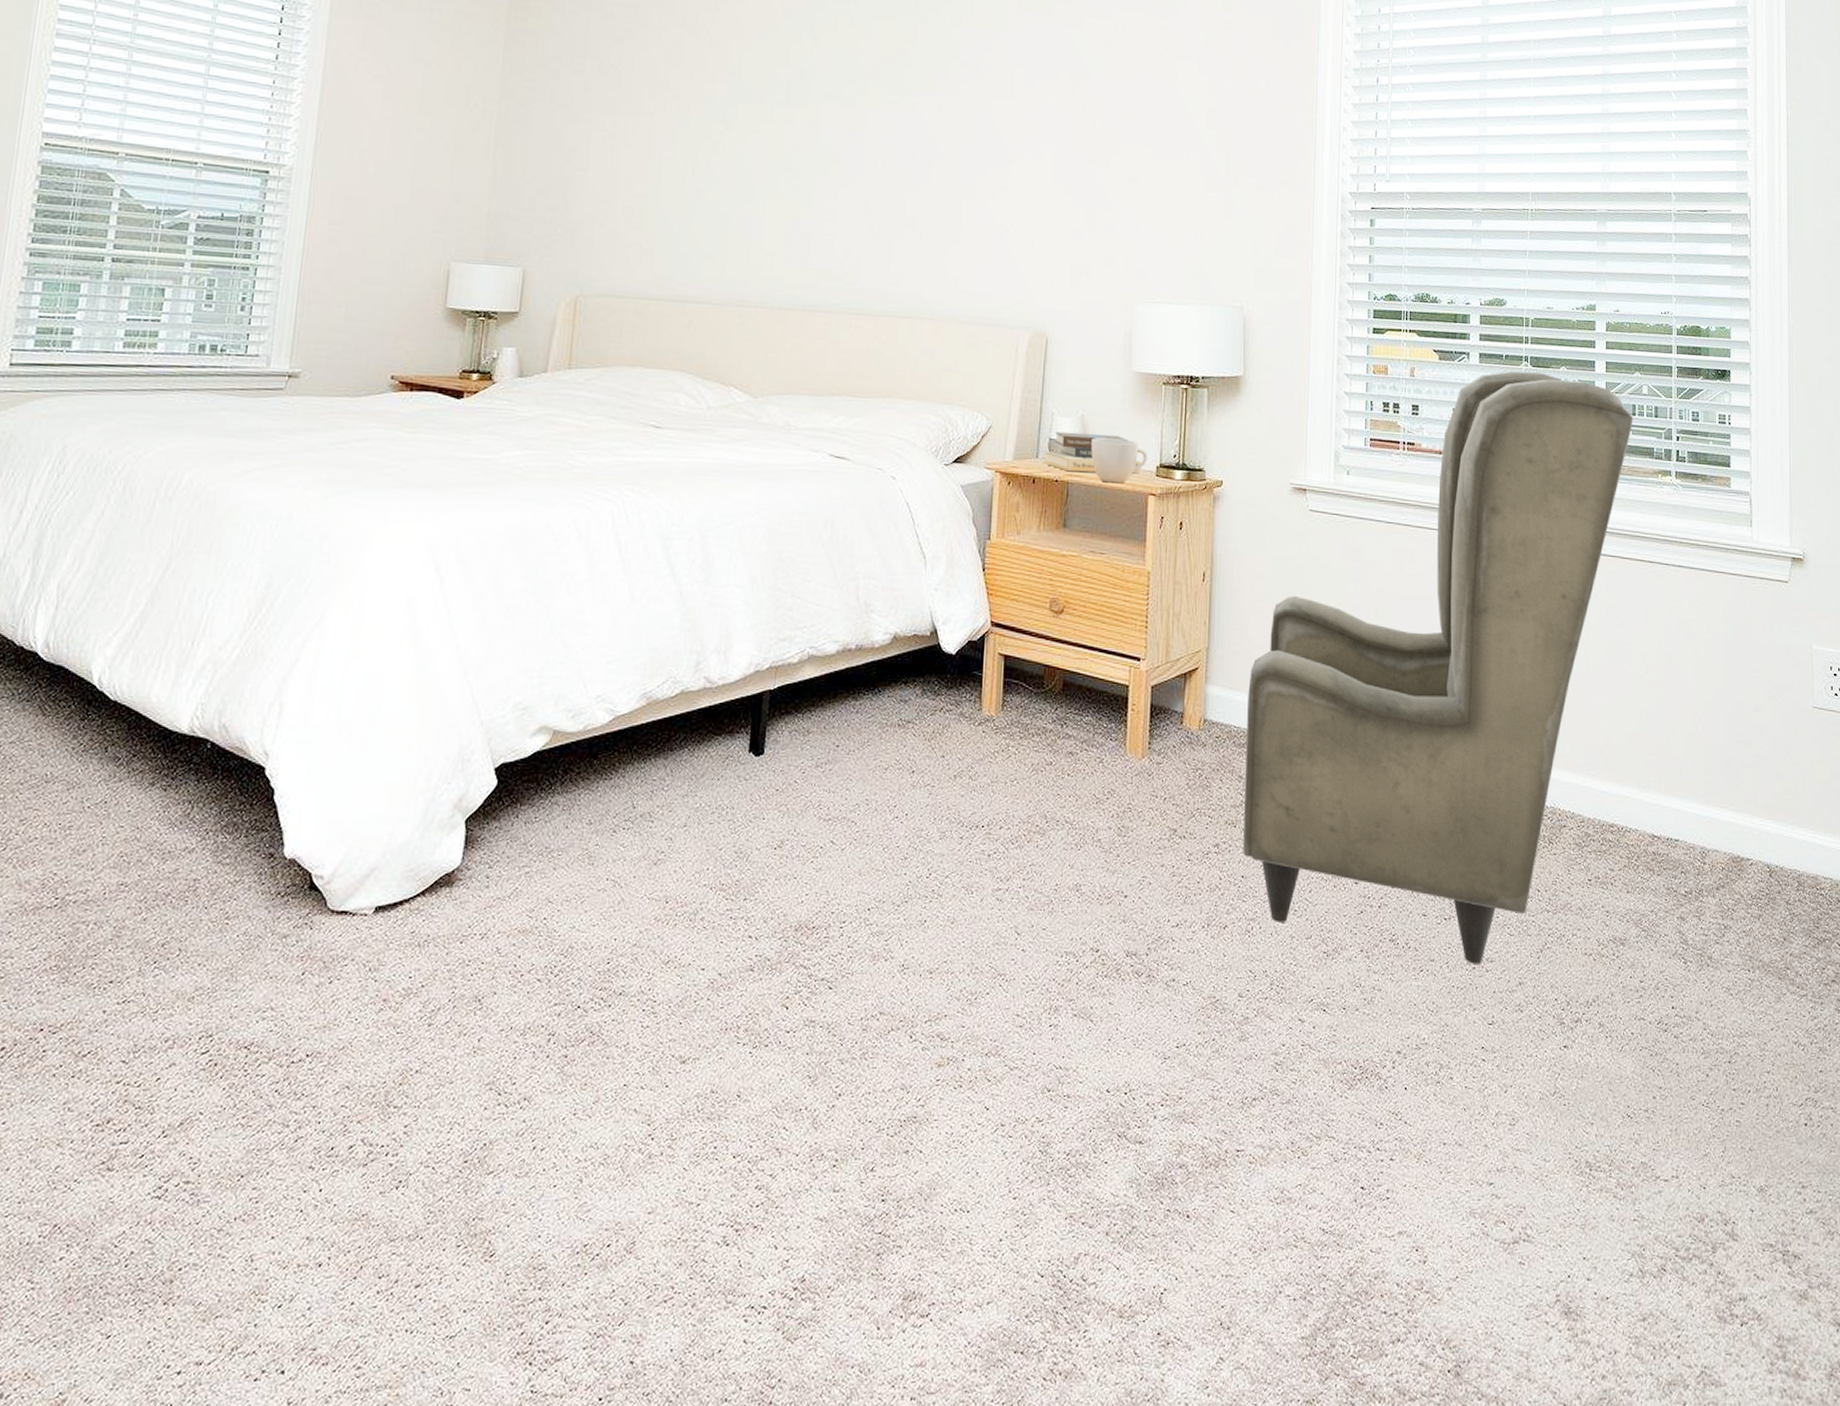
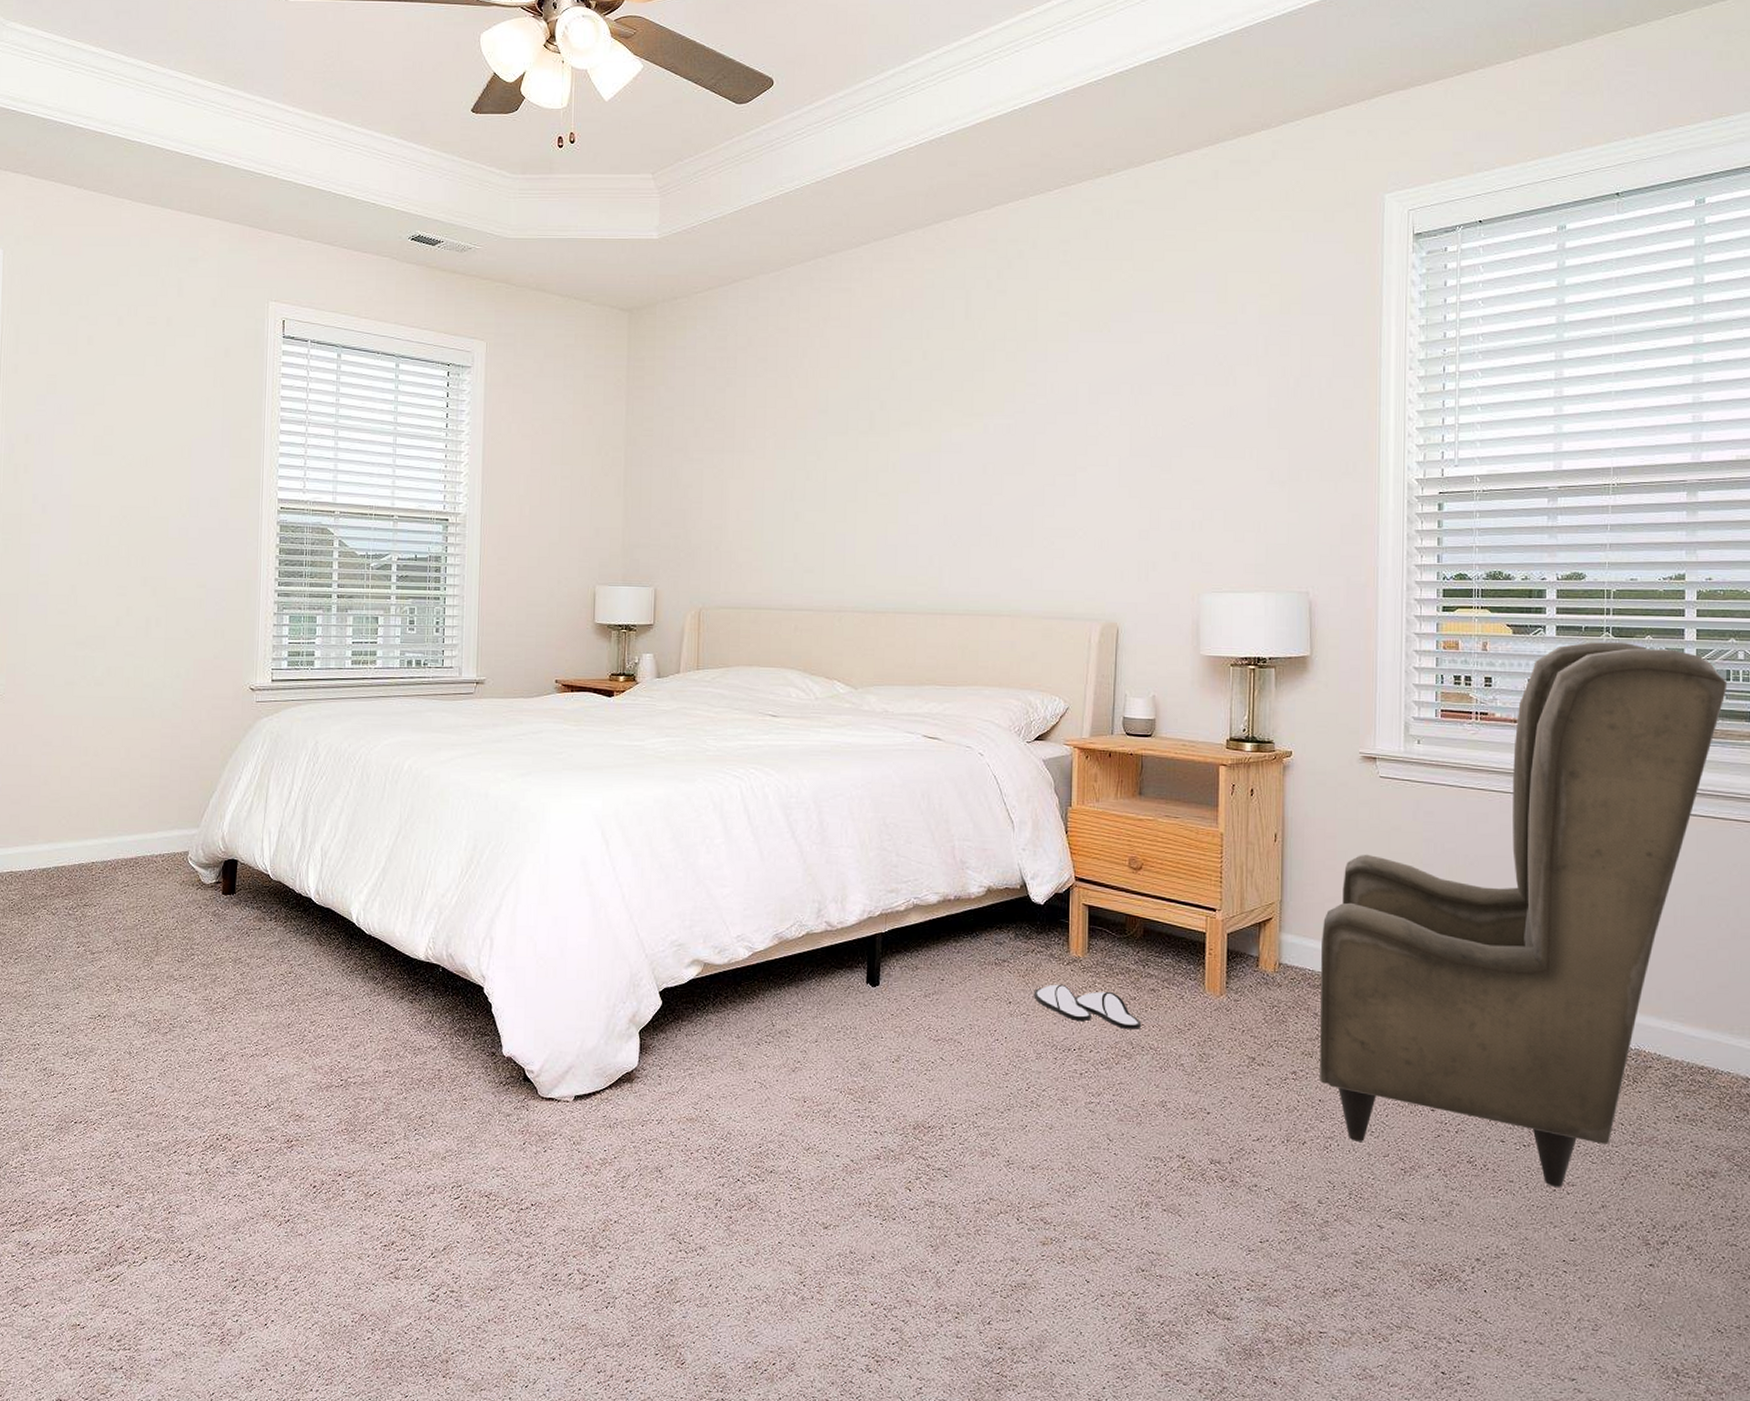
slippers: none [940,748,1058,800] -> present [1034,984,1142,1029]
books: present [1043,431,1142,474] -> none [1118,710,1212,747]
cup: present [1091,438,1148,484] -> none [1163,715,1218,756]

